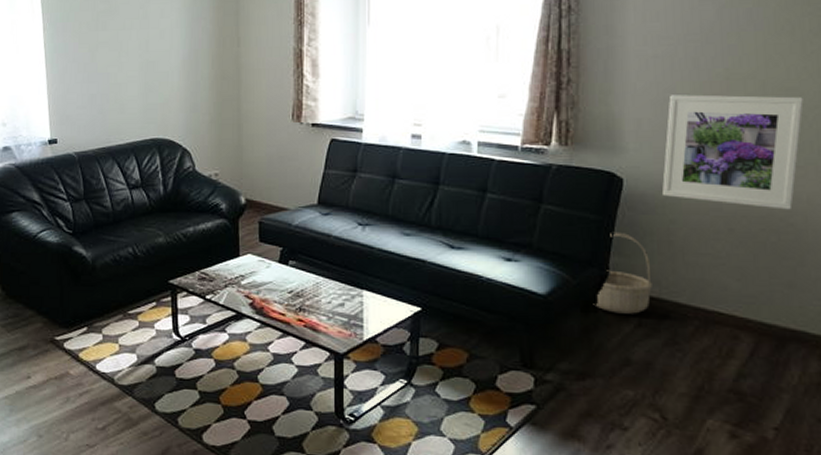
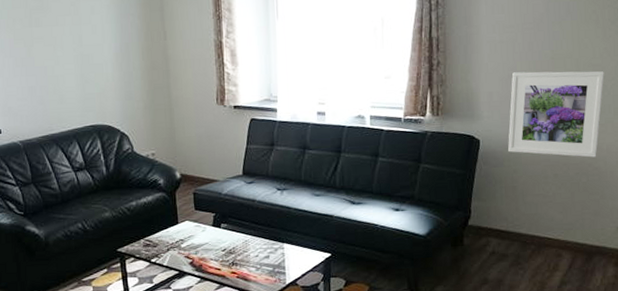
basket: present [593,233,654,314] -> none [460,183,503,245]

